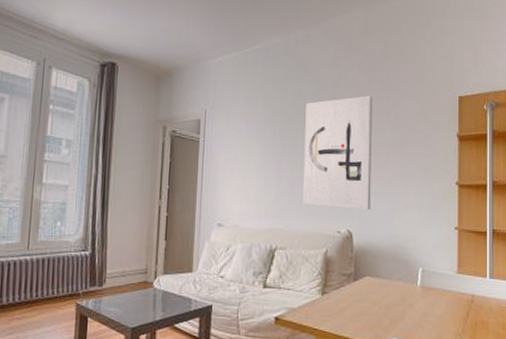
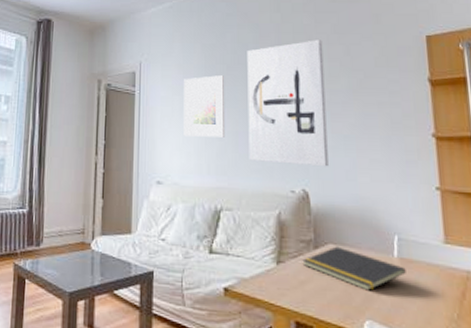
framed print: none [244,125,285,183] -> present [184,75,226,137]
notepad: none [343,278,426,314] -> present [302,246,406,291]

